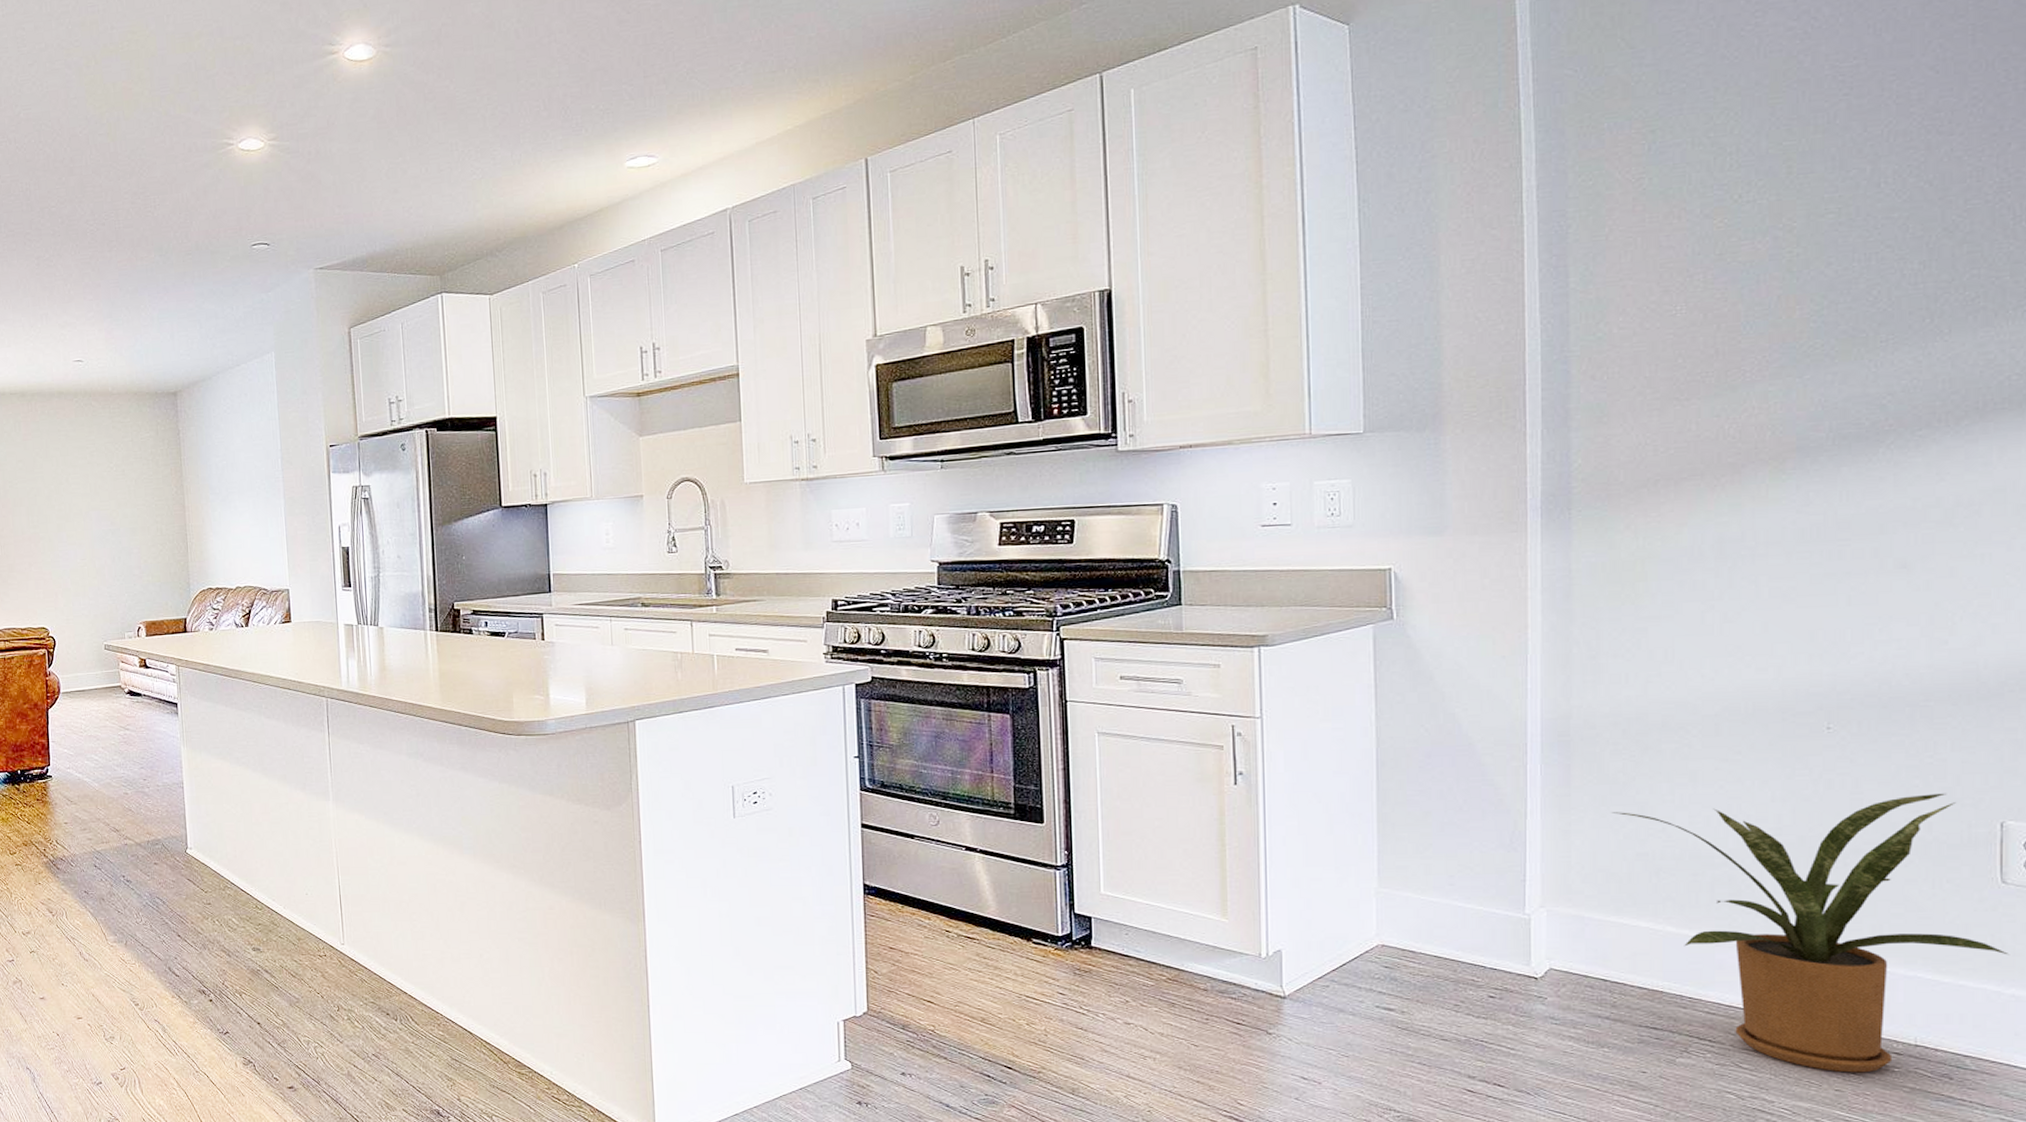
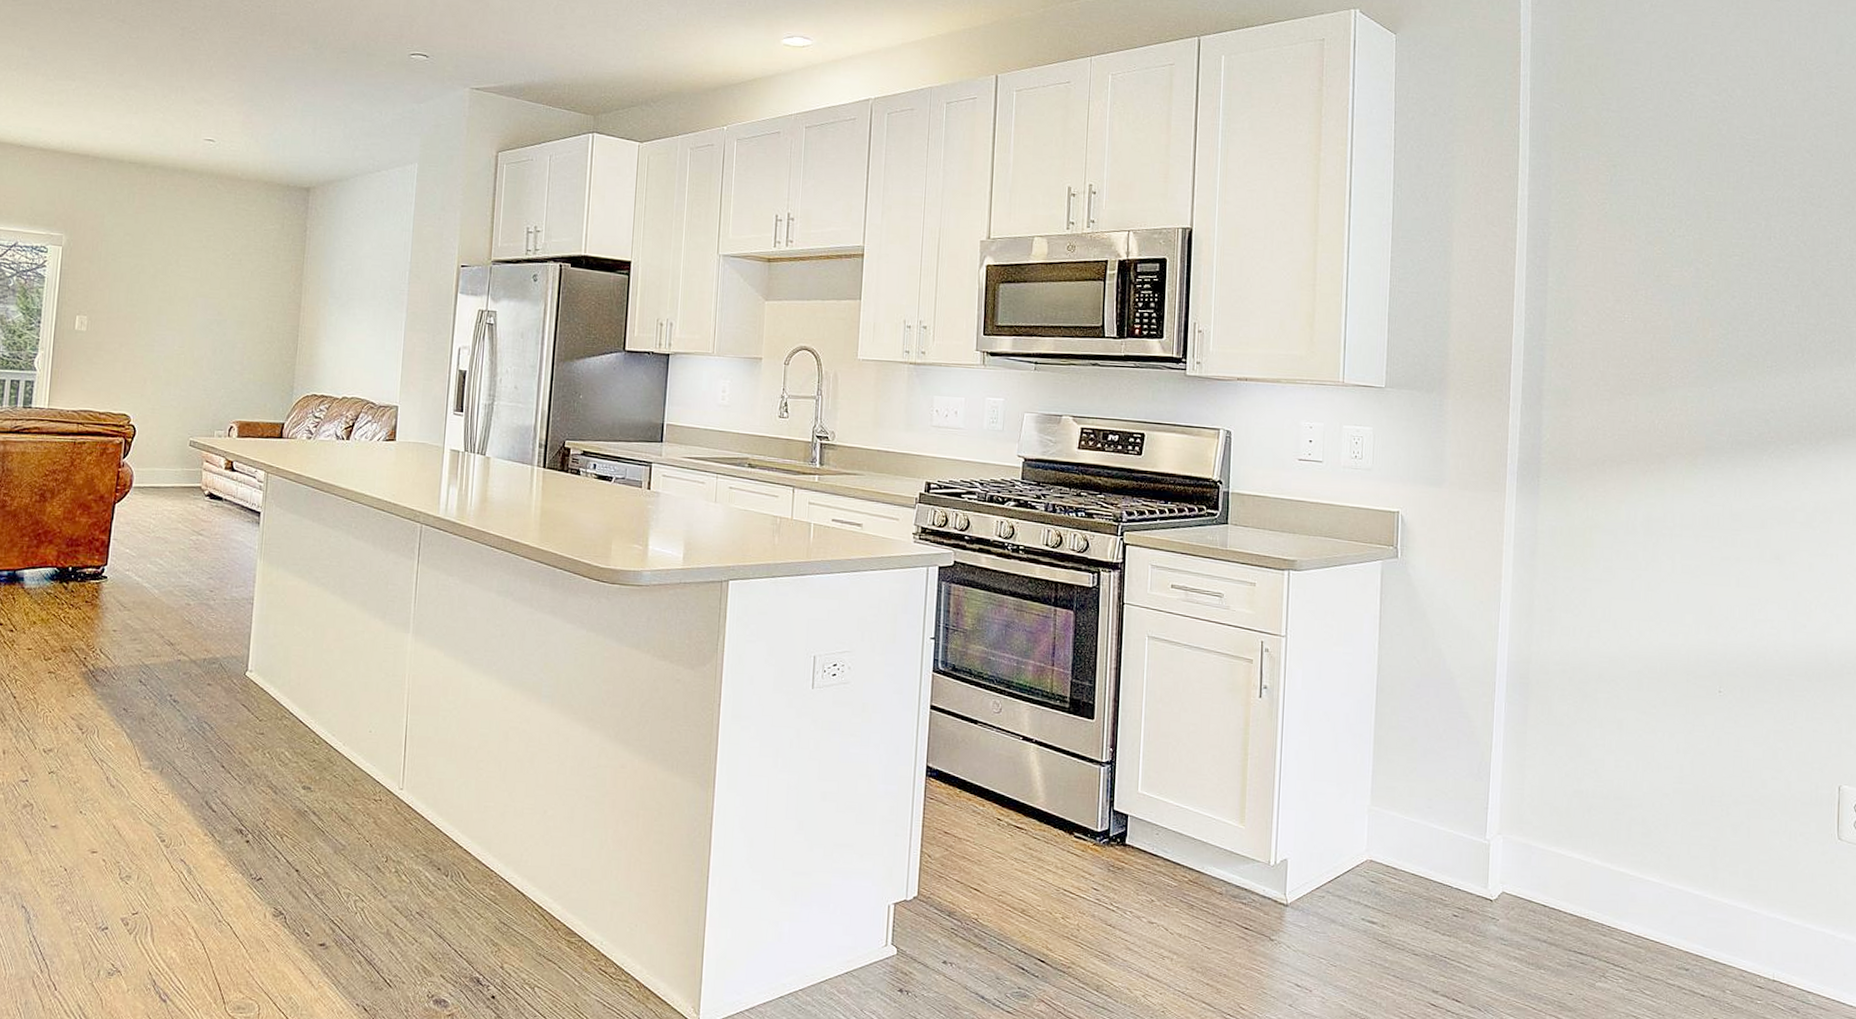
house plant: present [1611,792,2010,1073] -> none [1557,751,1842,1004]

